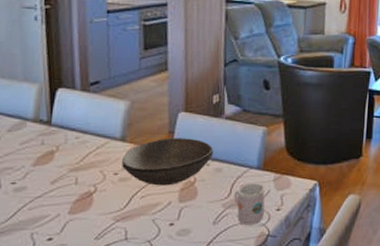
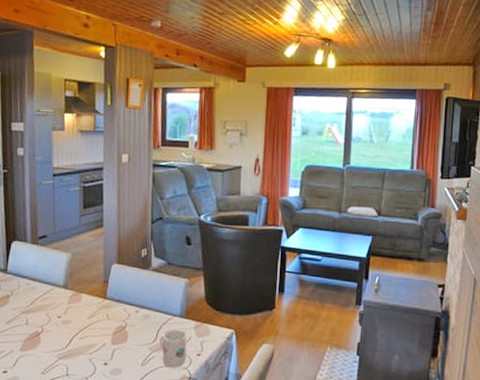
bowl: present [122,138,214,186] -> none [64,286,142,329]

